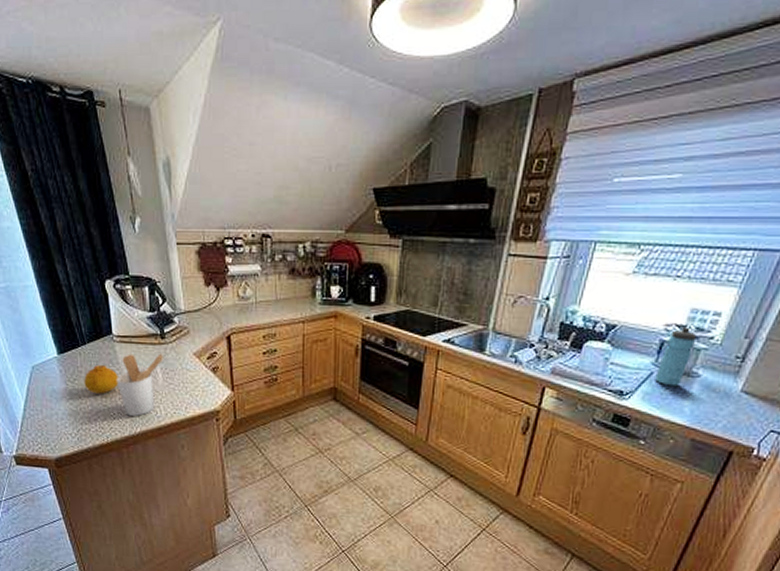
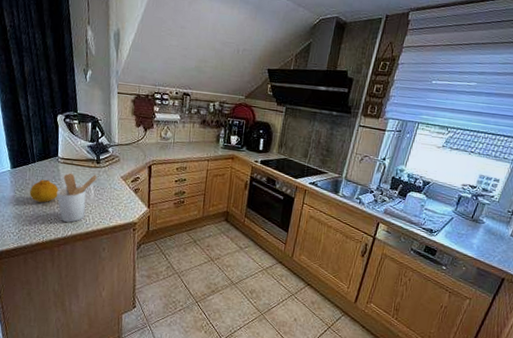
water bottle: present [655,327,697,387] -> none [454,187,483,229]

